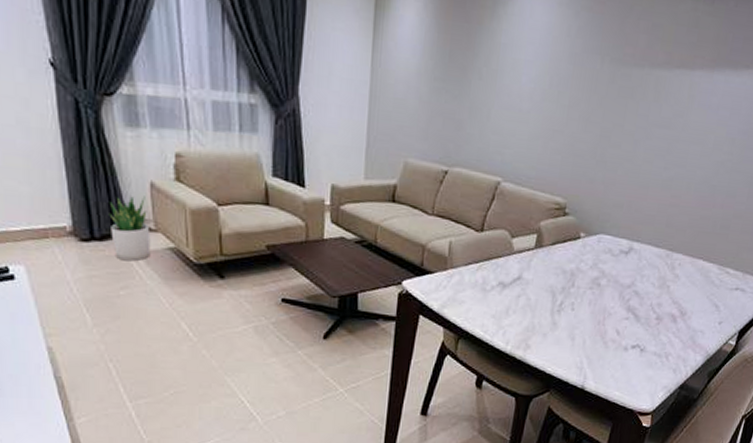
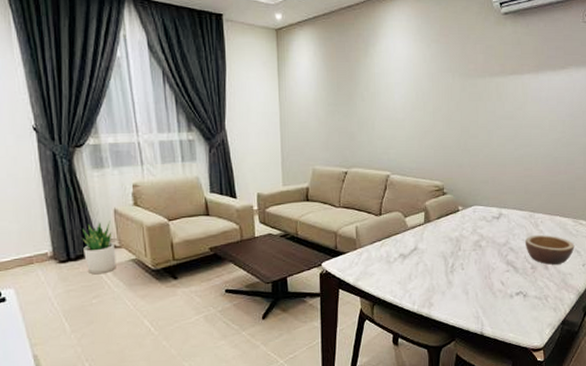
bowl: none [654,280,715,318] -> present [525,235,575,265]

